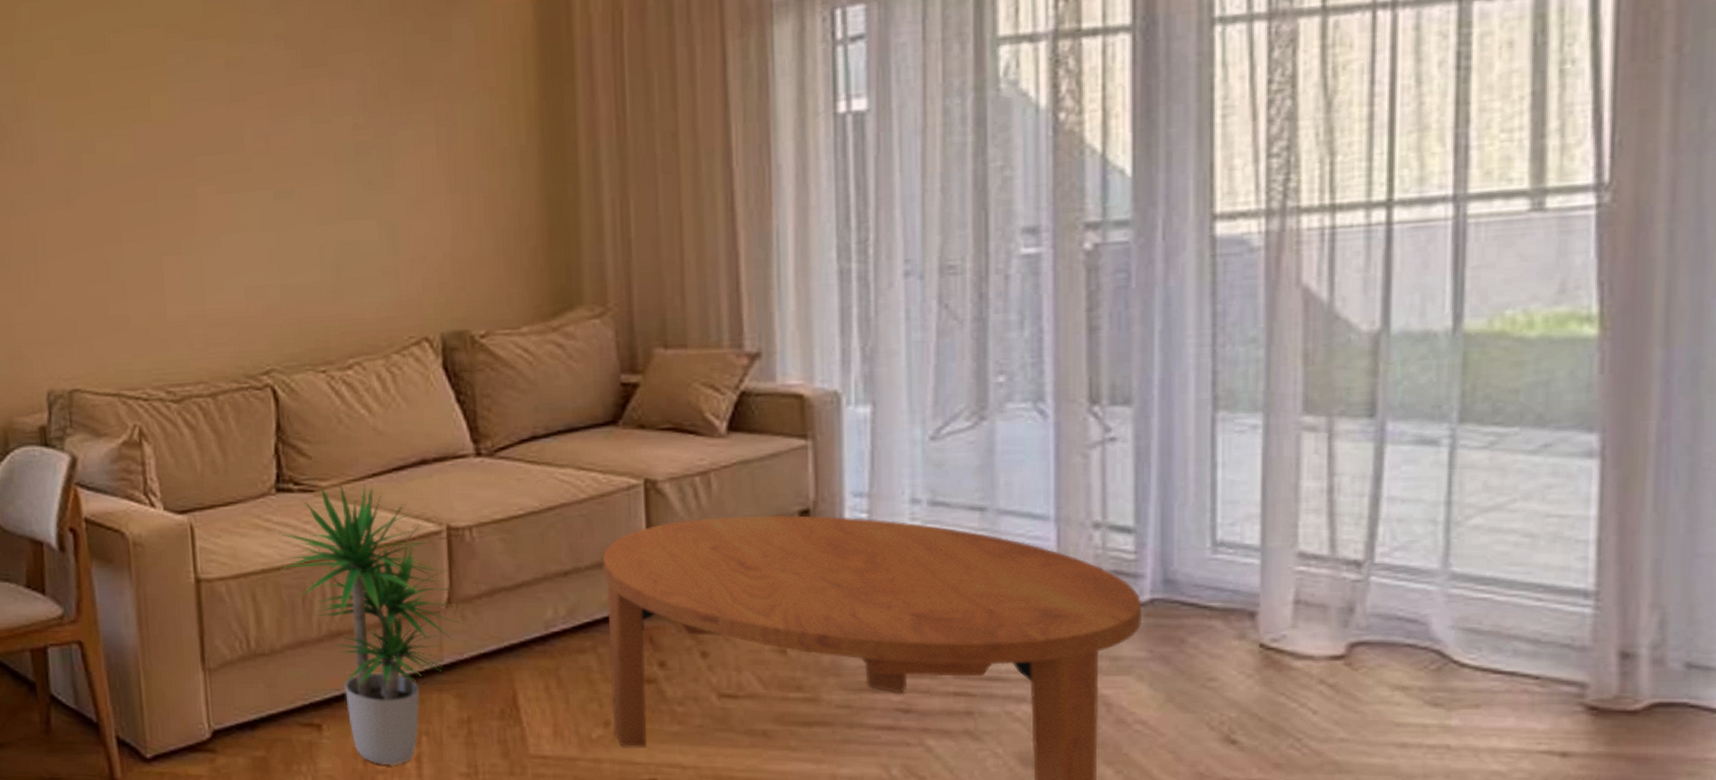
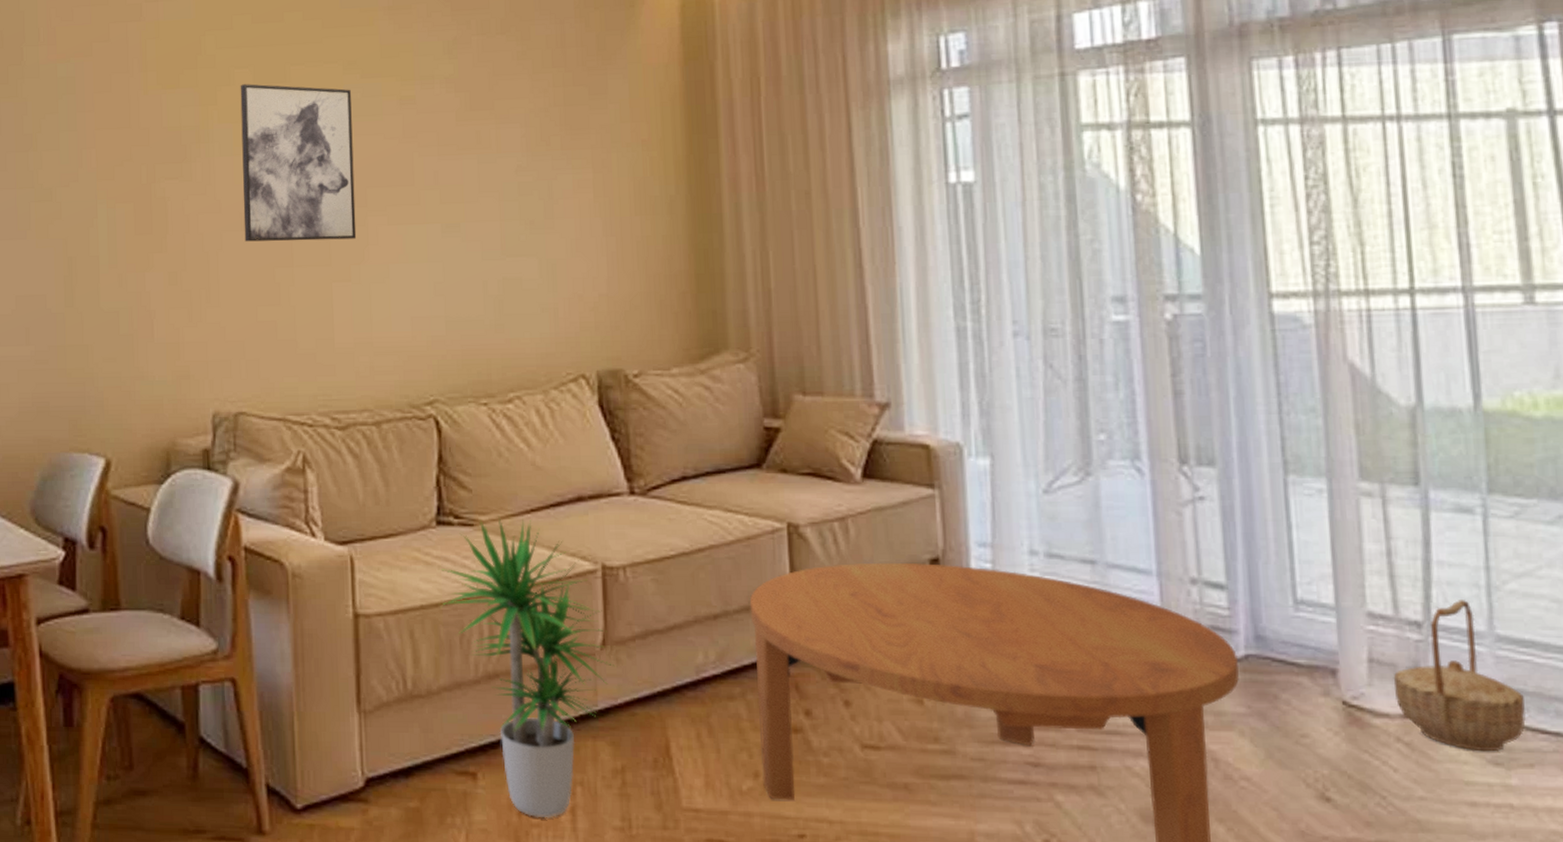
wall art: none [58,54,186,220] -> present [240,84,357,242]
basket: none [1321,536,1478,693] -> present [1393,598,1527,752]

